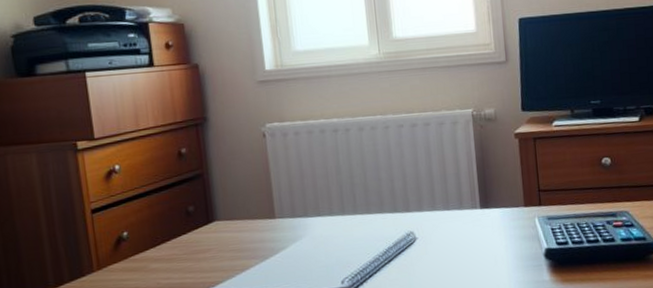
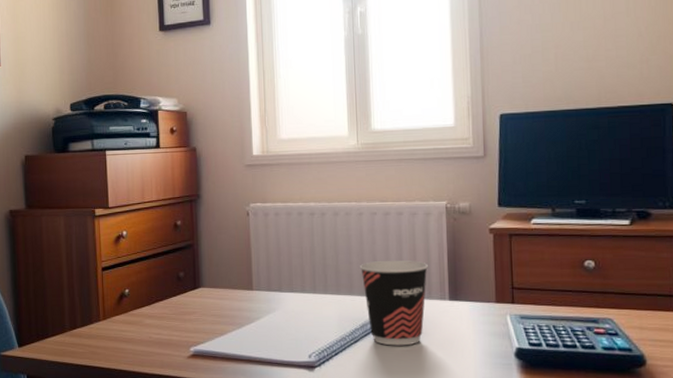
cup: none [389,171,459,261] -> present [359,260,429,346]

